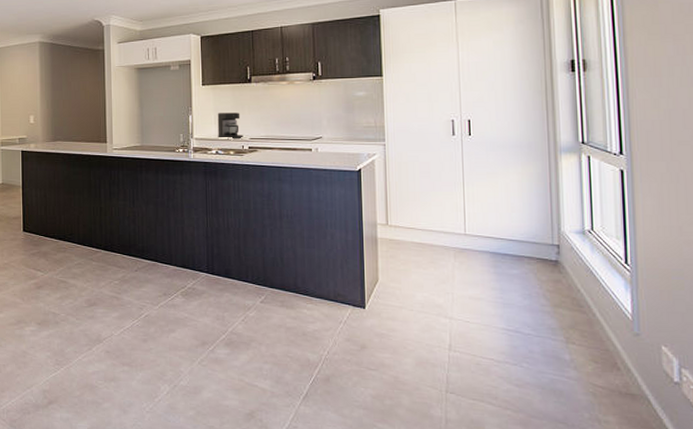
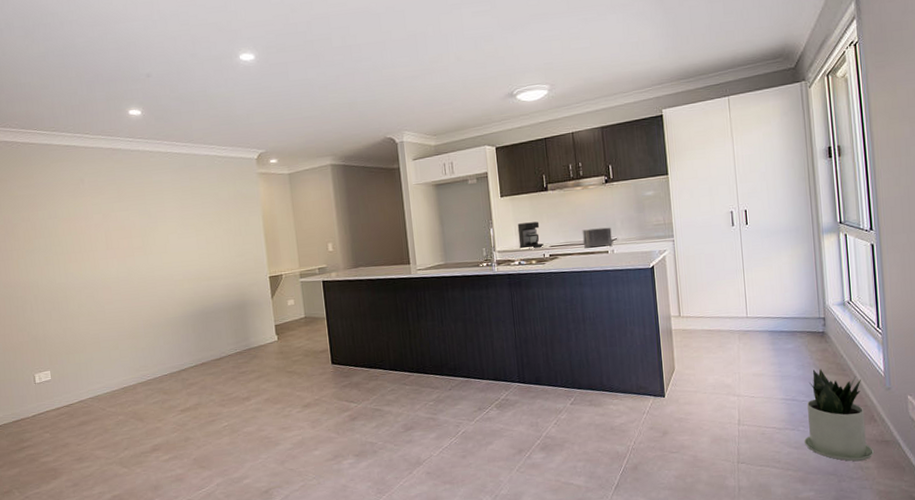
toaster: none [284,125,318,144] -> present [582,227,614,248]
planter: none [528,301,616,412] -> present [804,369,875,461]

